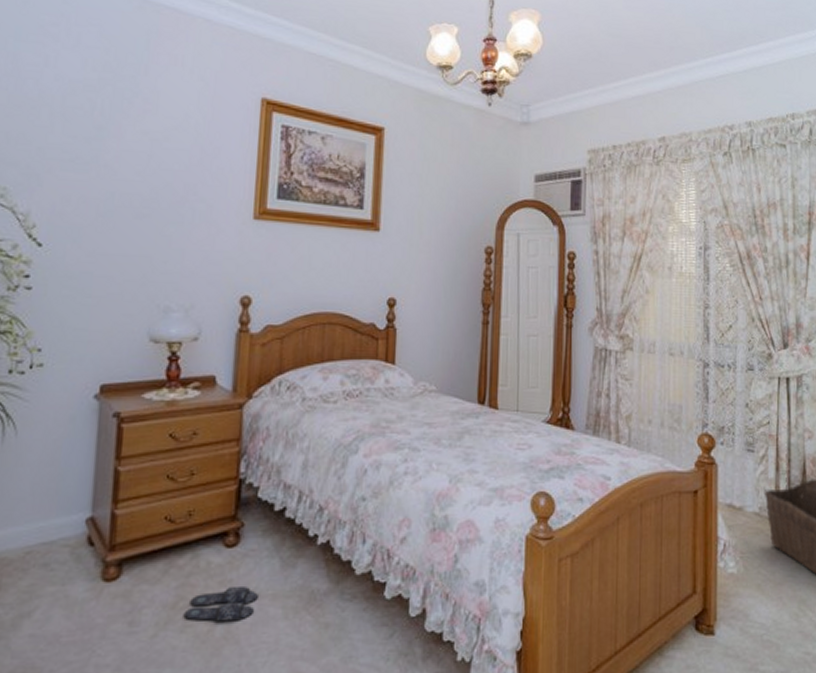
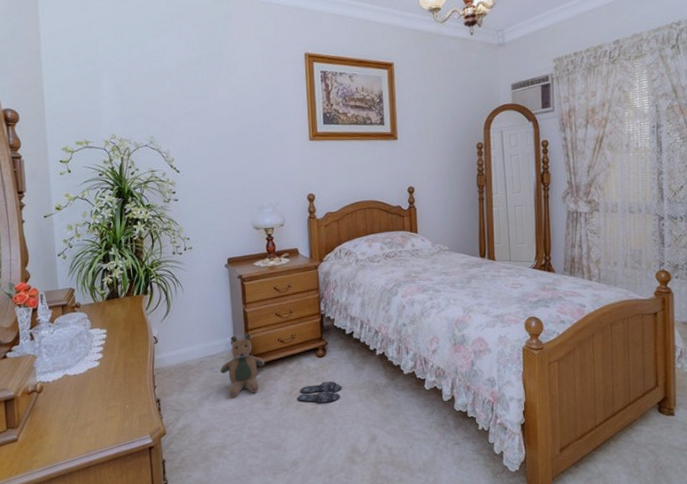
teddy bear: none [58,506,139,614] -> present [219,333,265,397]

